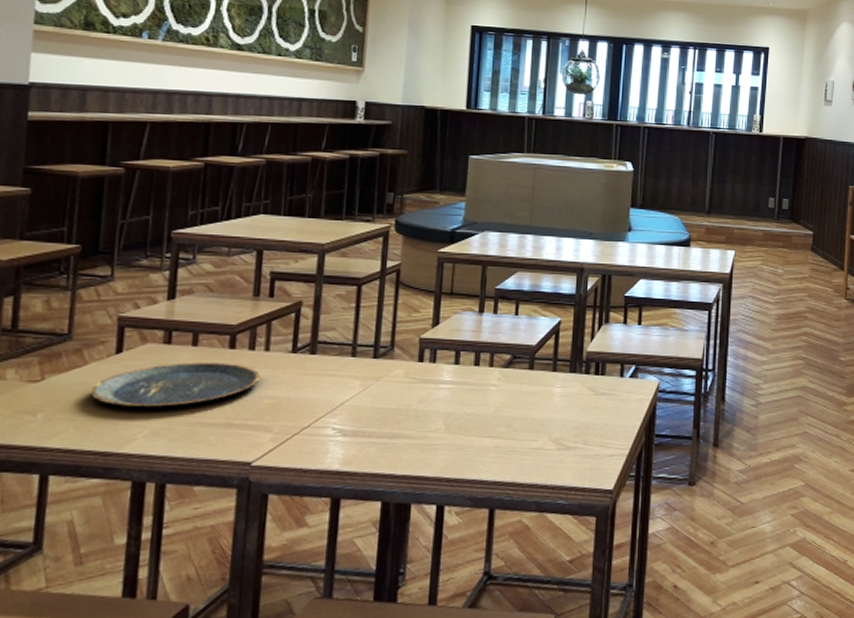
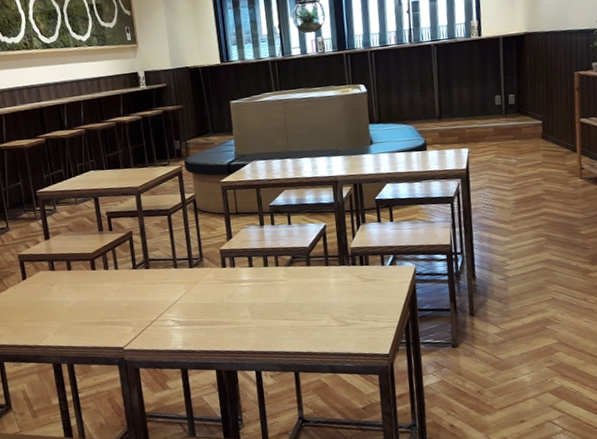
plate: present [91,362,261,408] -> none [14,280,117,316]

